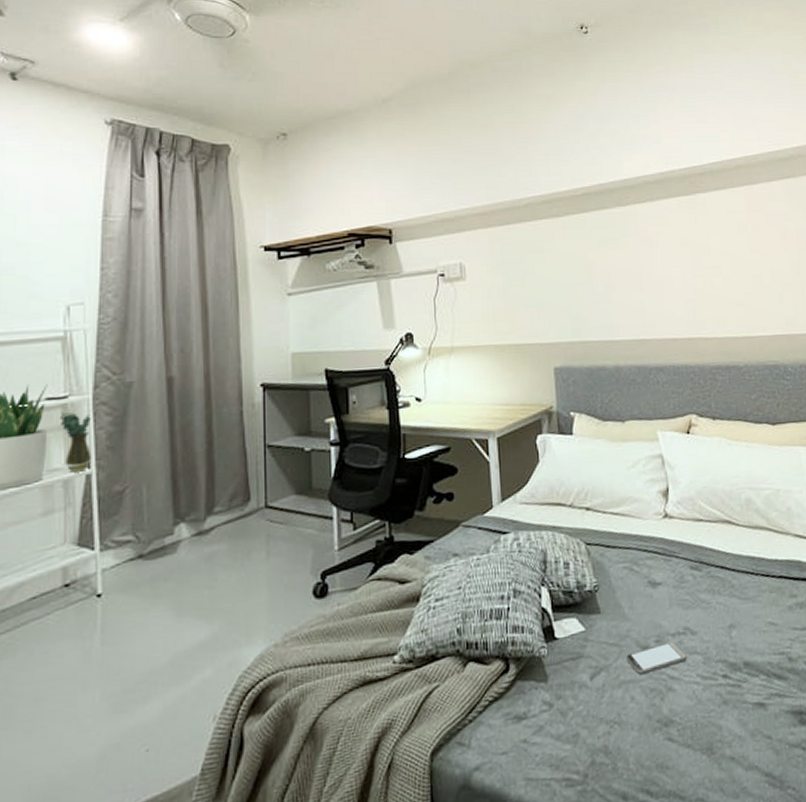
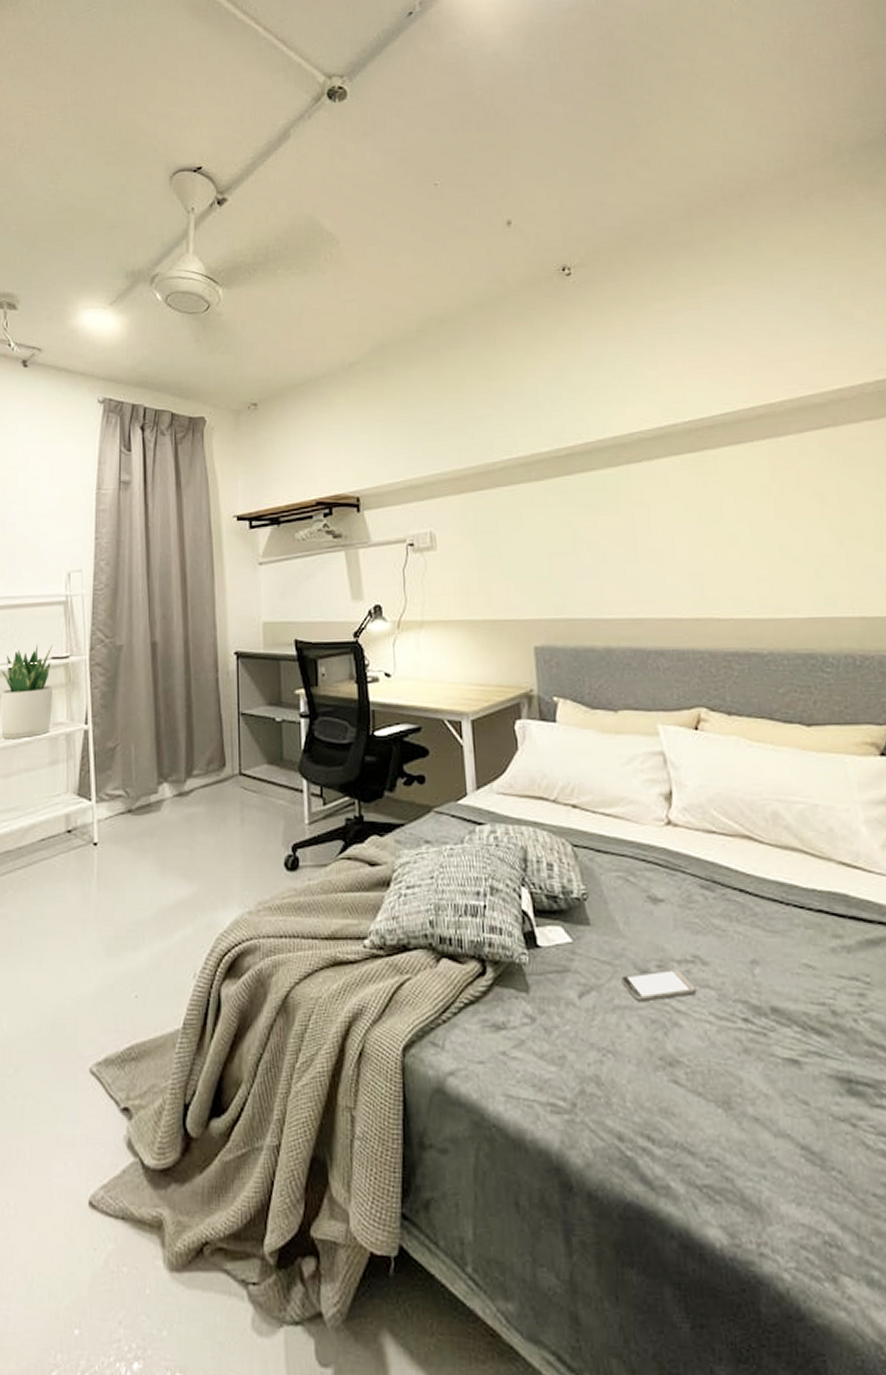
vase: present [59,412,92,473] -> none [62,670,89,727]

